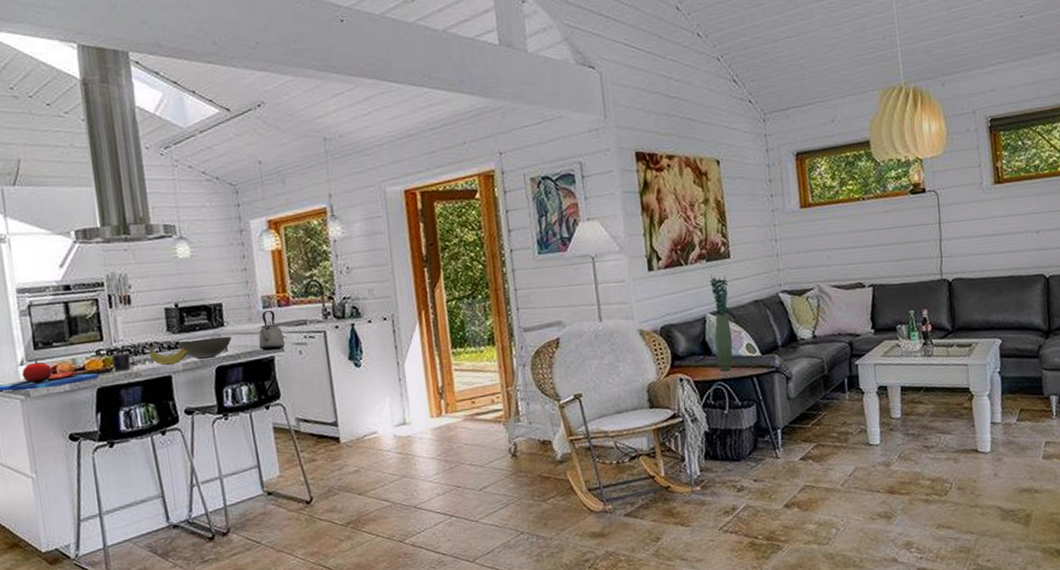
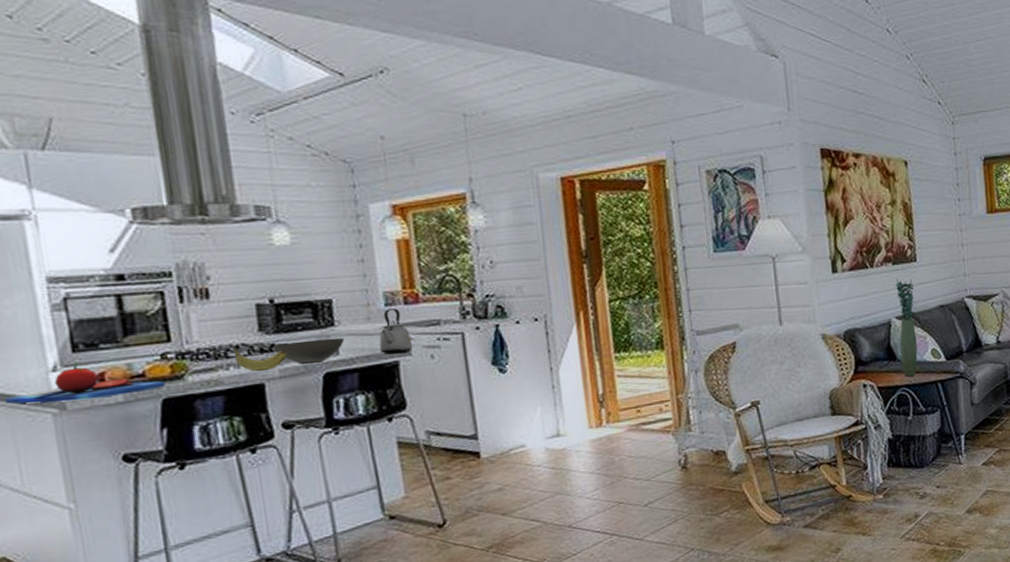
mug: present [111,352,135,374] -> none [181,356,215,381]

